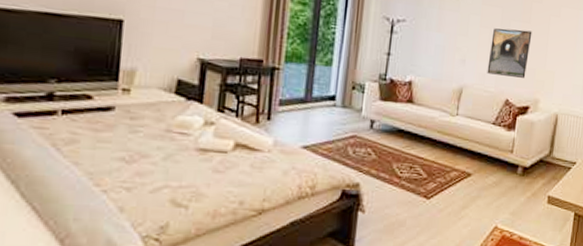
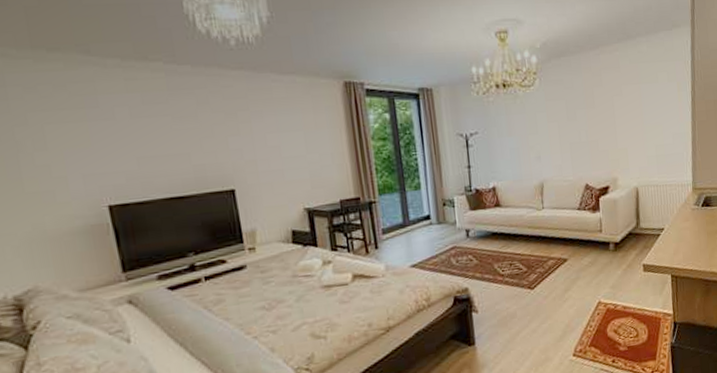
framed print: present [487,28,532,78] -> none [561,115,600,164]

